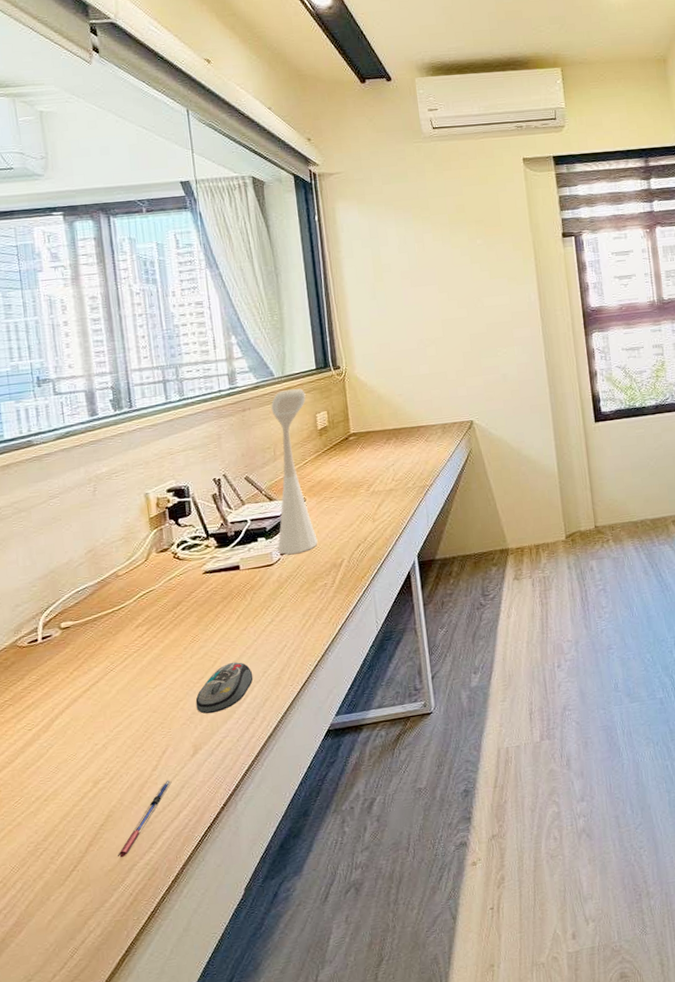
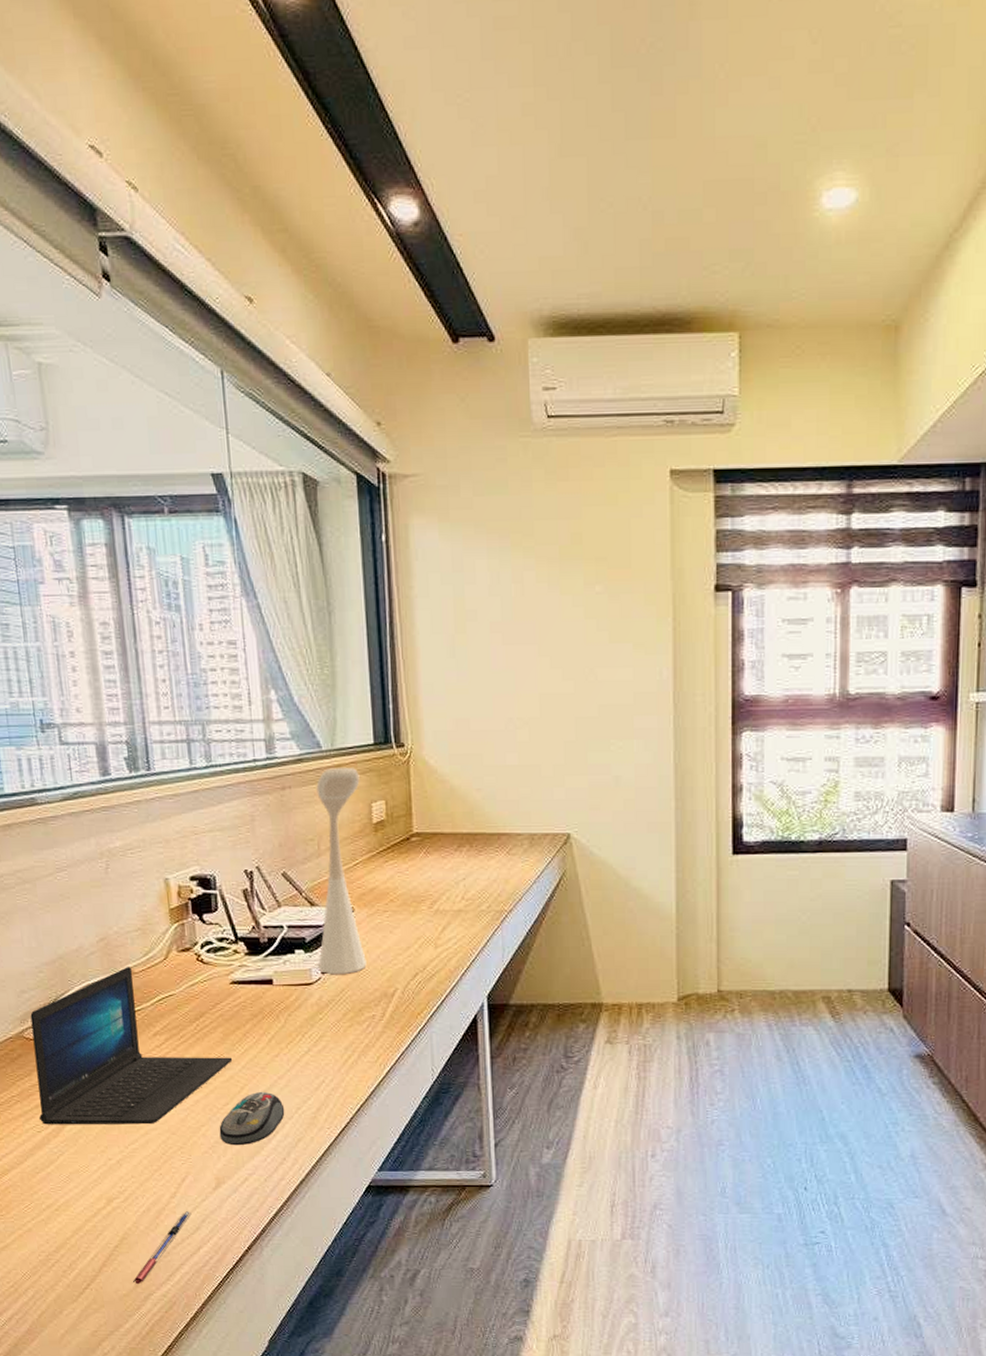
laptop: none [23,571,207,723] -> present [30,967,233,1125]

